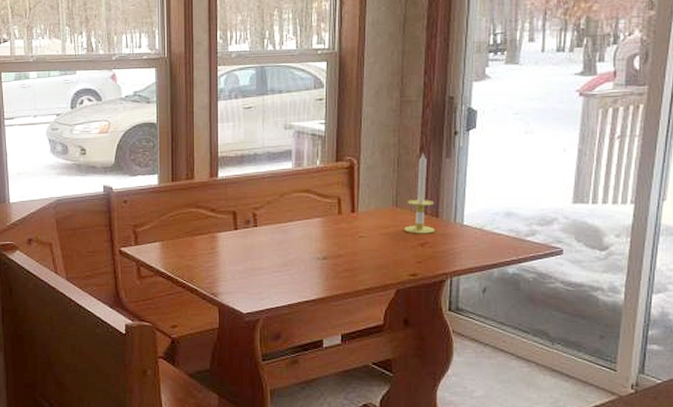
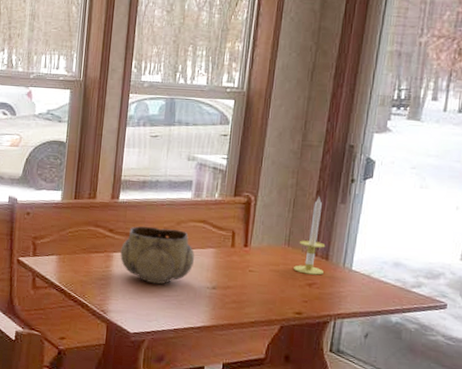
decorative bowl: none [225,202,302,261] -> present [120,226,195,285]

